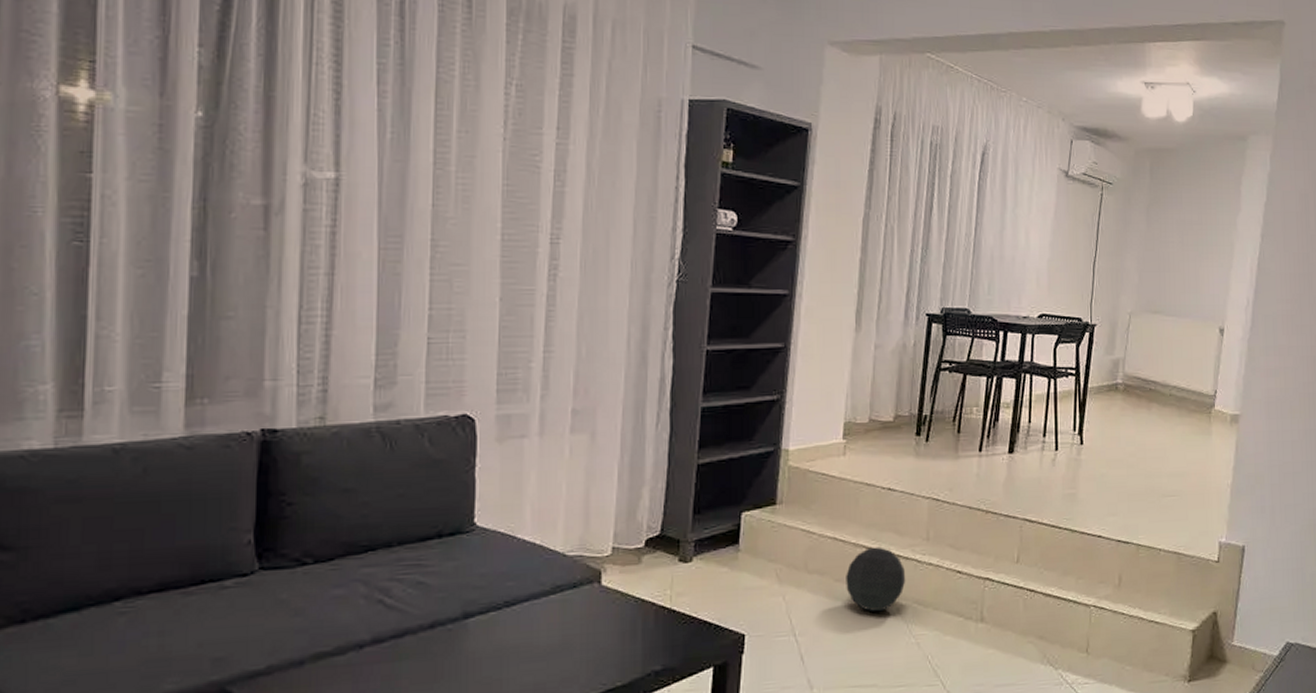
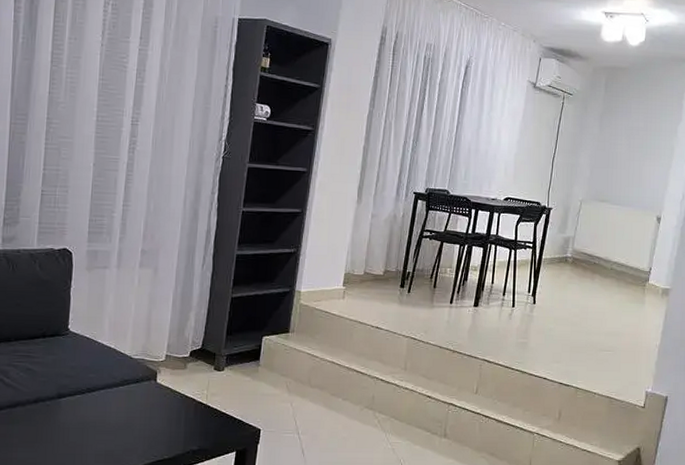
ball: present [846,547,906,612] -> none [339,371,387,422]

